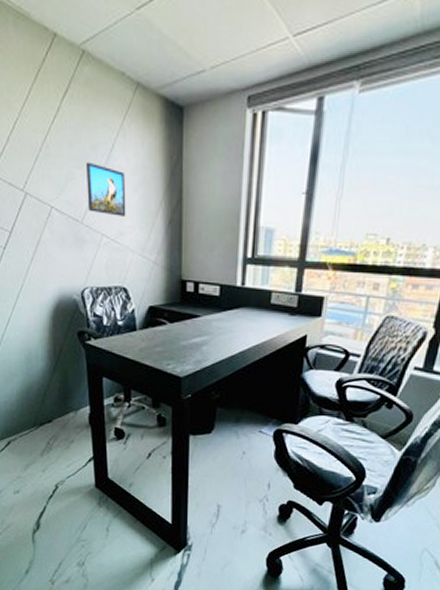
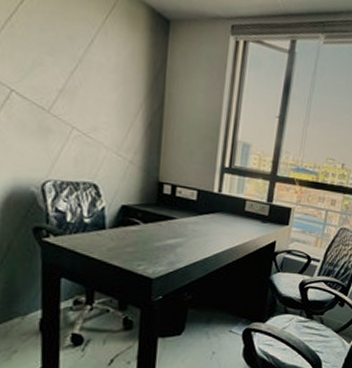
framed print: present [85,162,126,216] -> none [57,51,104,113]

